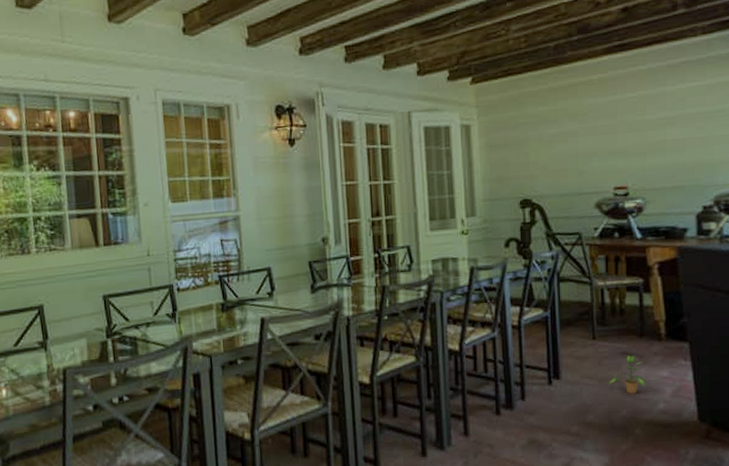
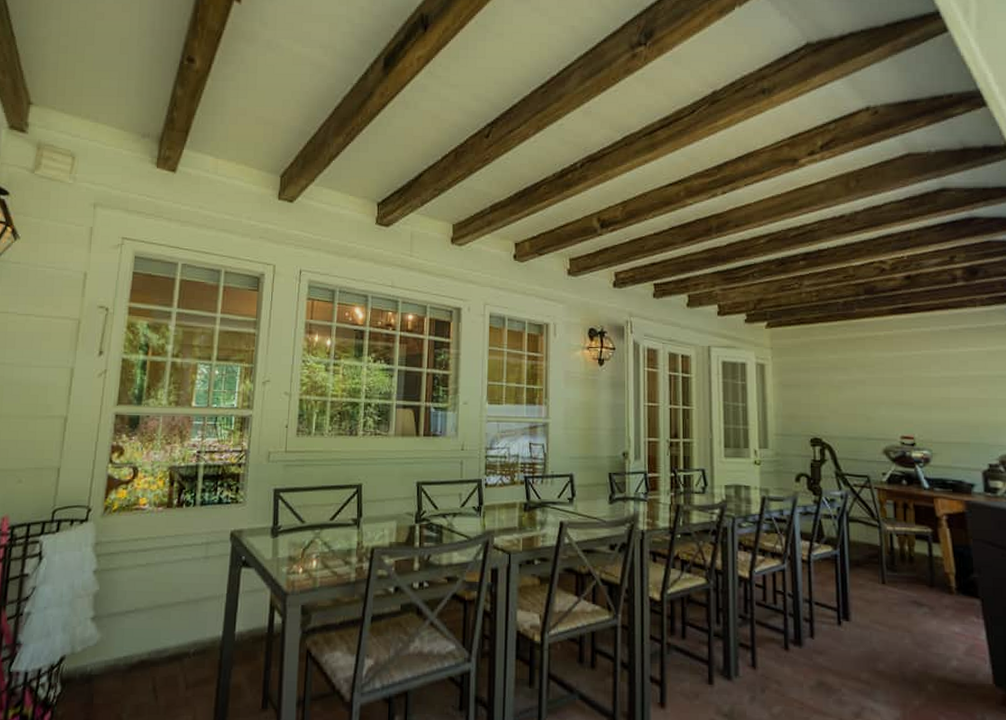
potted plant: present [609,355,647,394] -> none [899,604,939,647]

